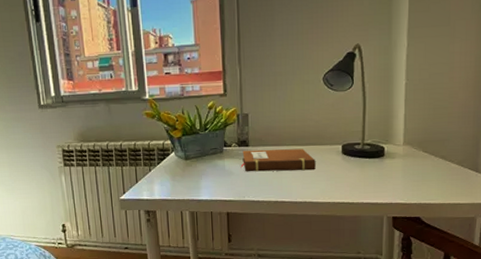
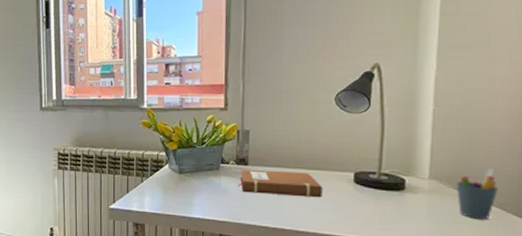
pen holder: none [425,131,458,176] -> present [456,167,499,219]

